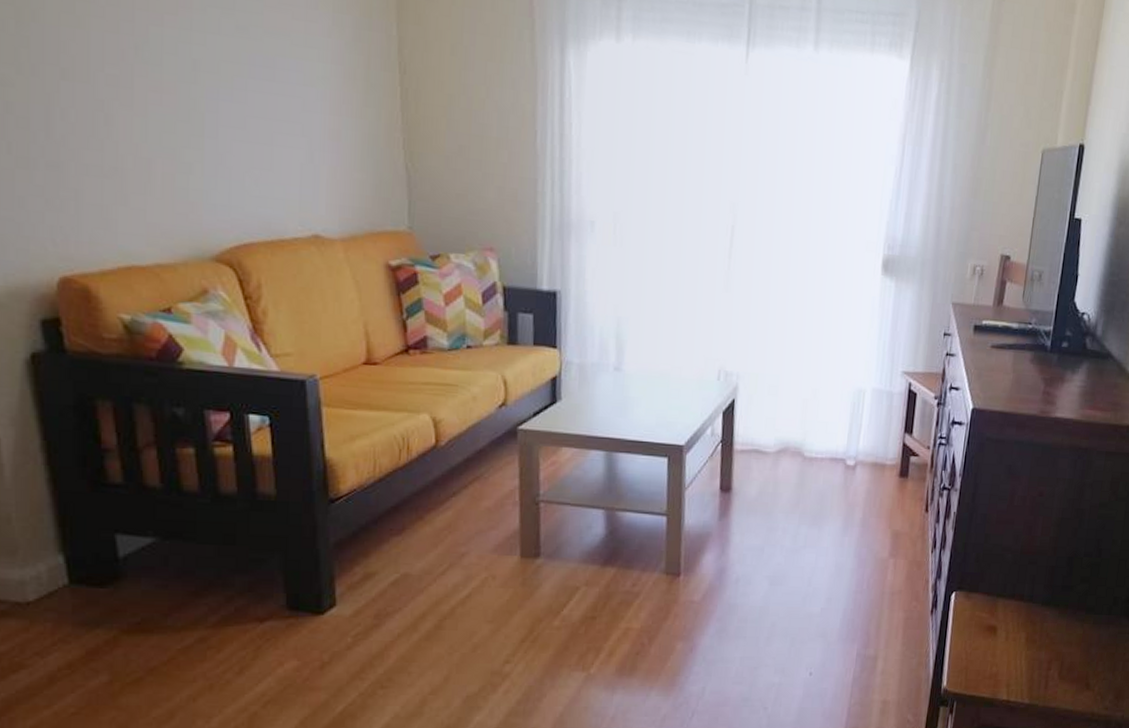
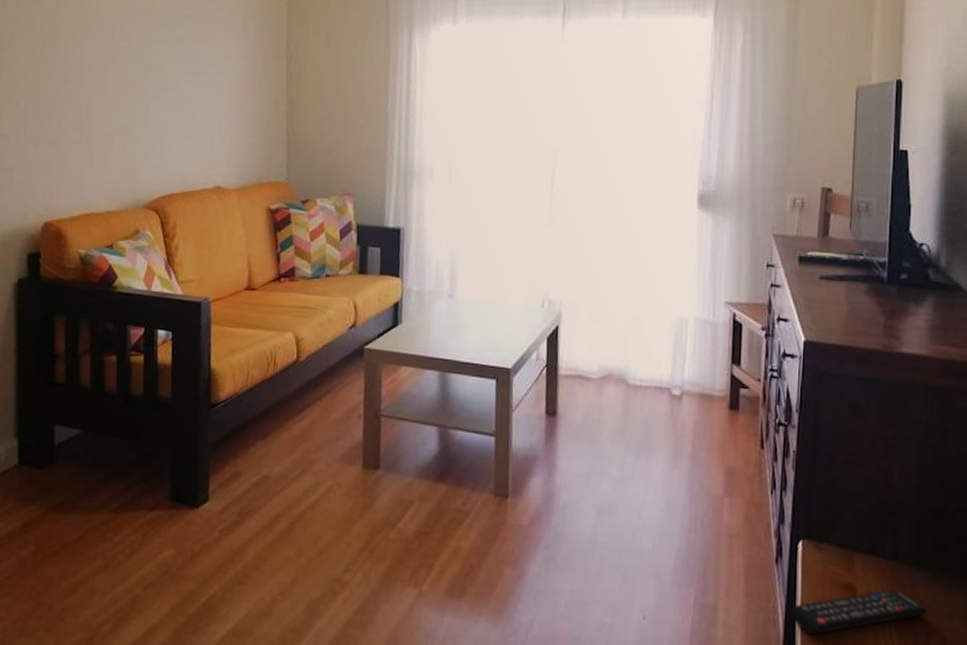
remote control: none [939,626,1052,672] -> present [790,589,927,635]

